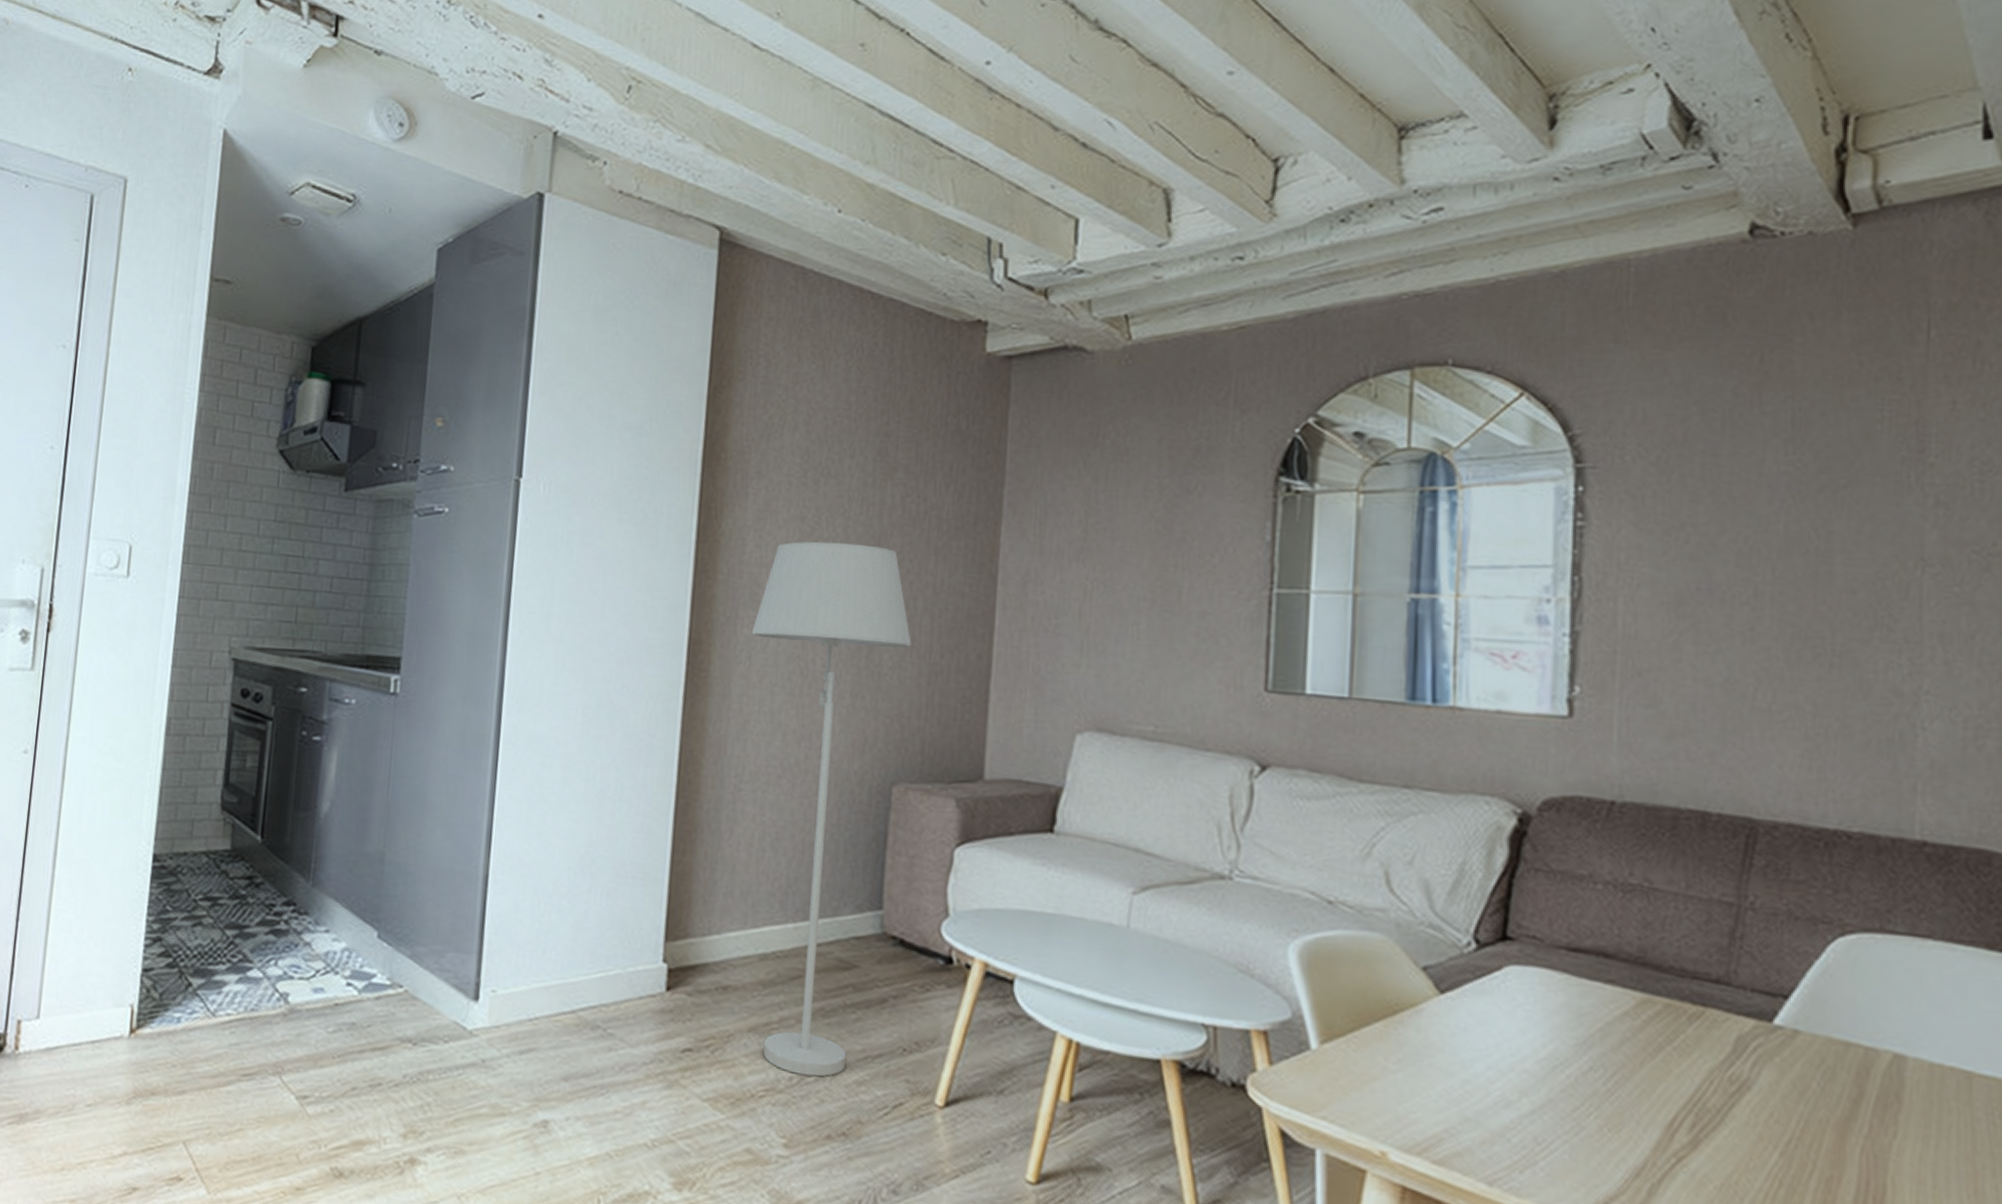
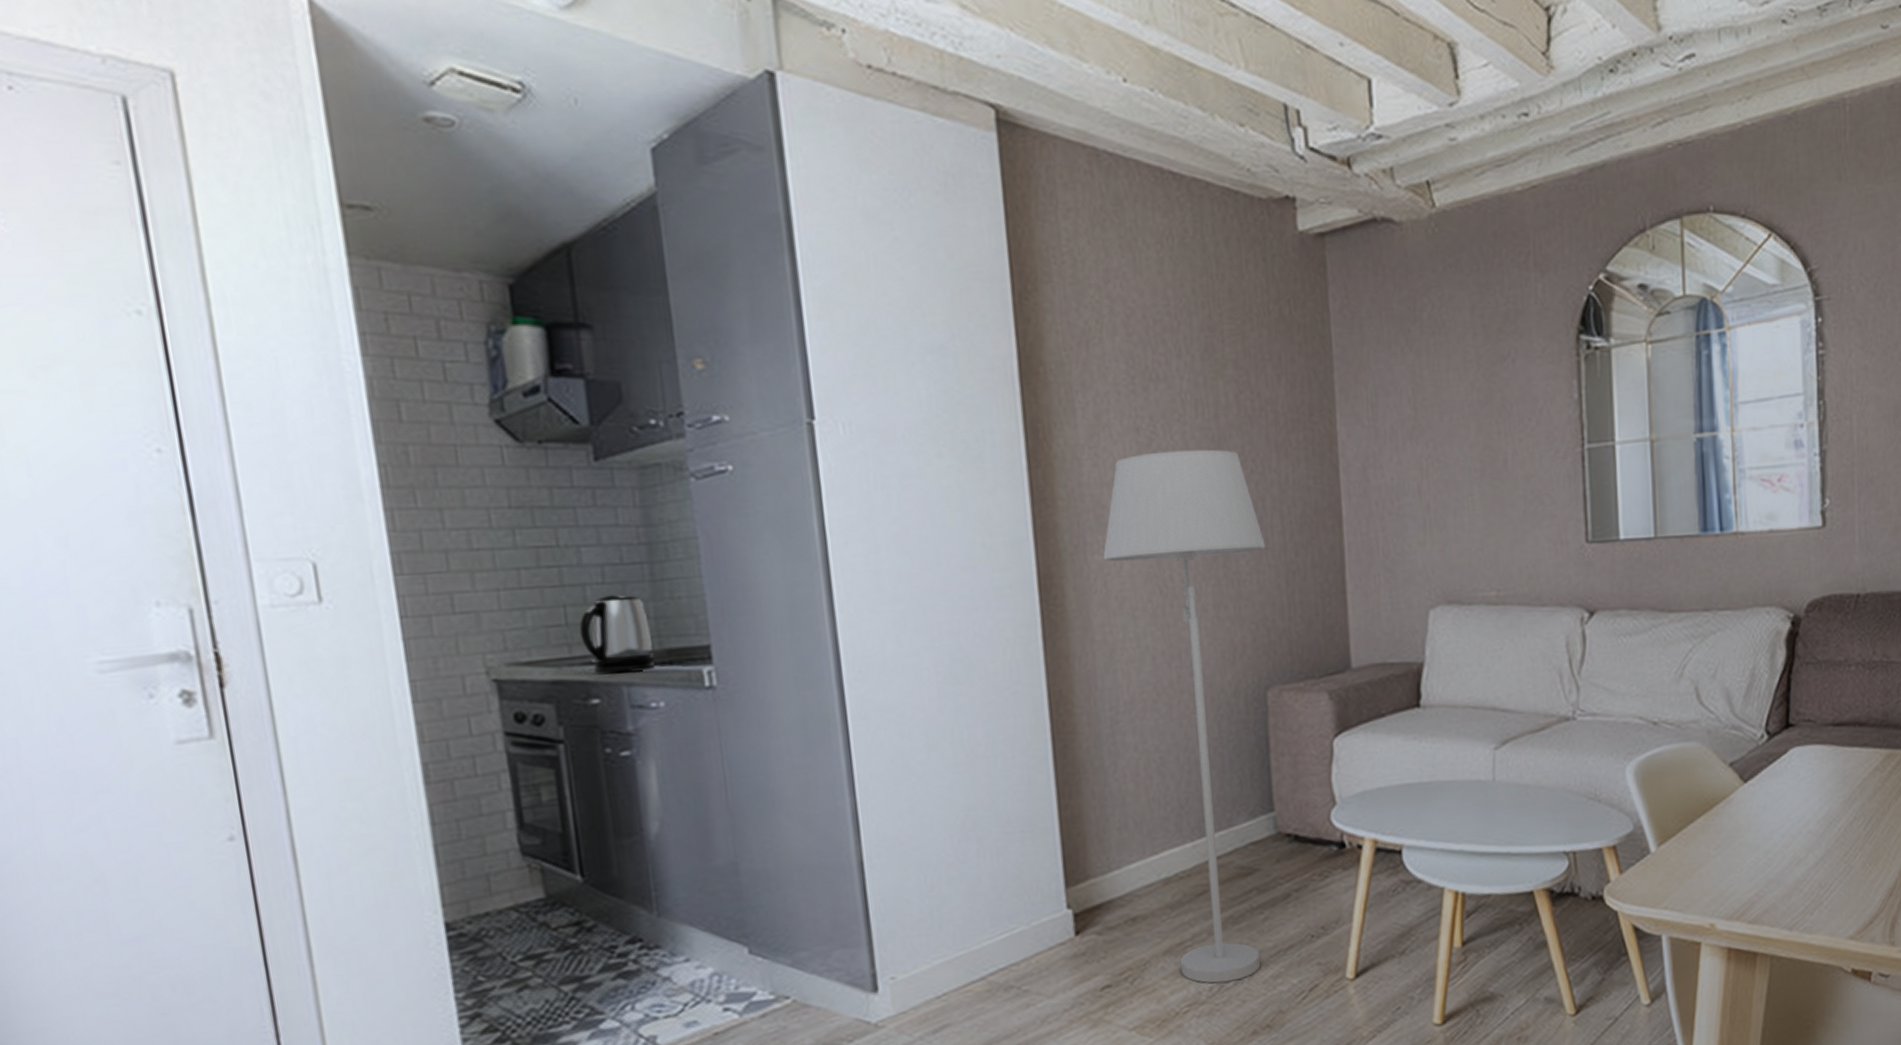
kettle: none [304,603,358,671] -> present [579,594,656,674]

